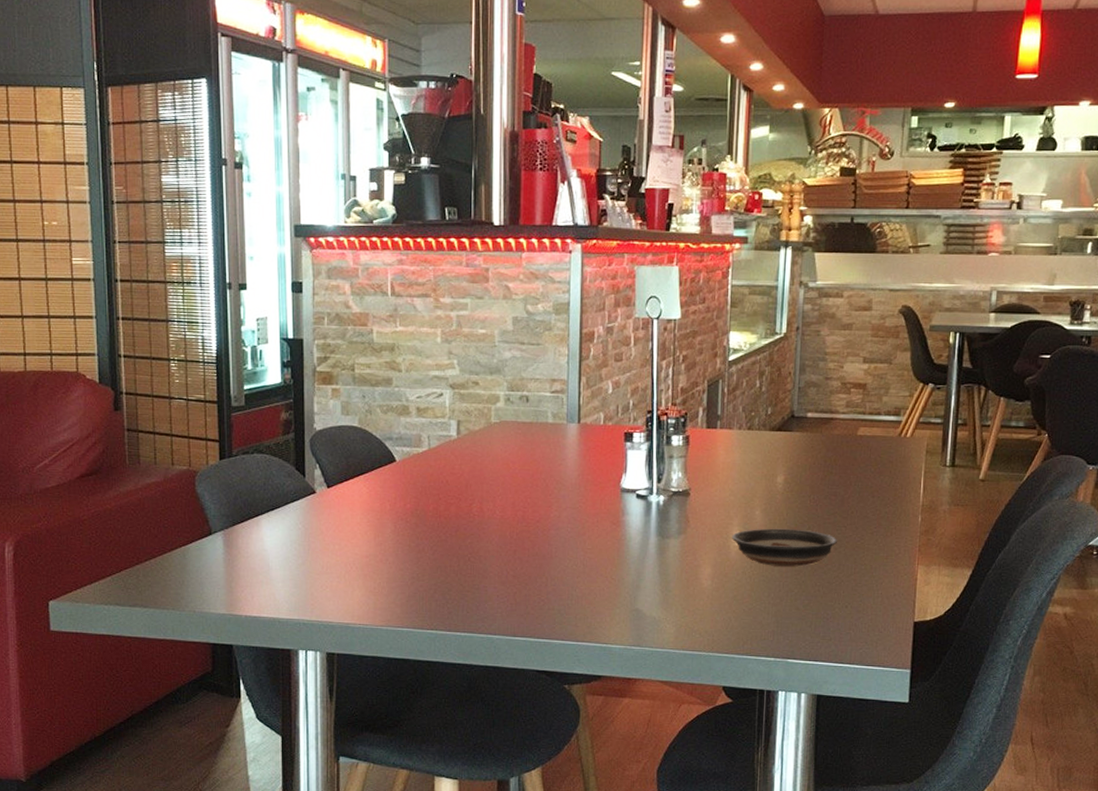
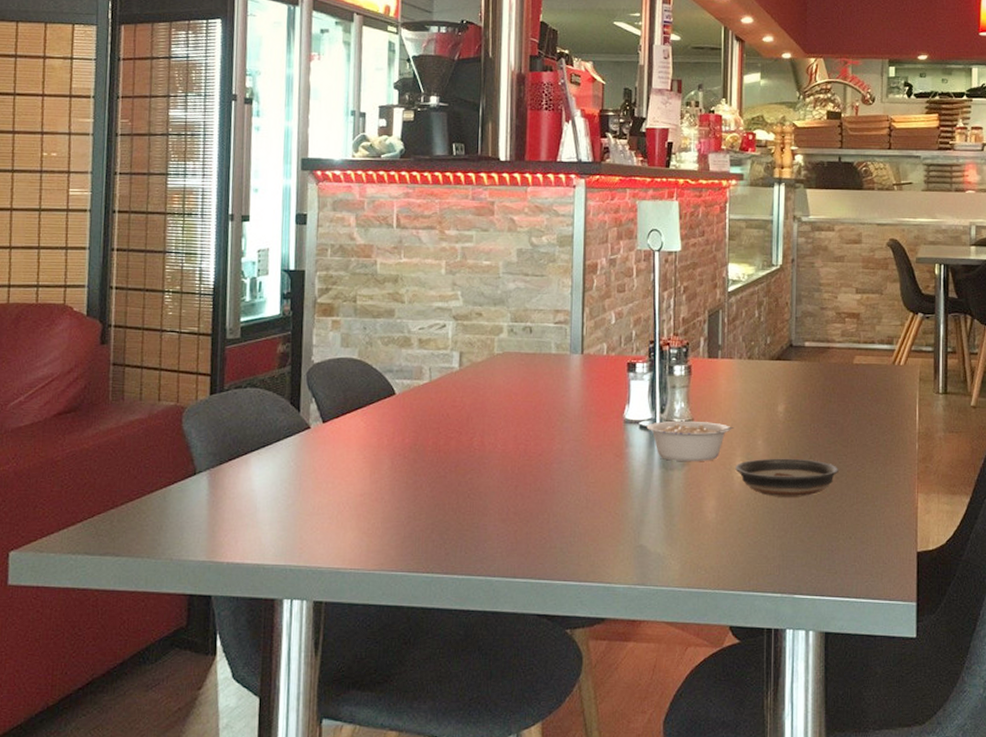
legume: none [643,490,733,530] -> present [646,420,735,461]

